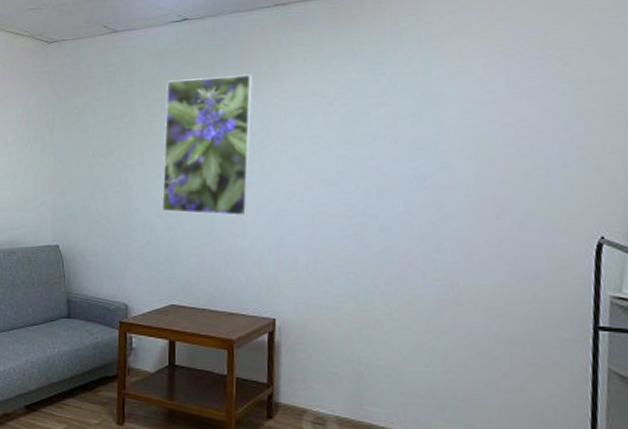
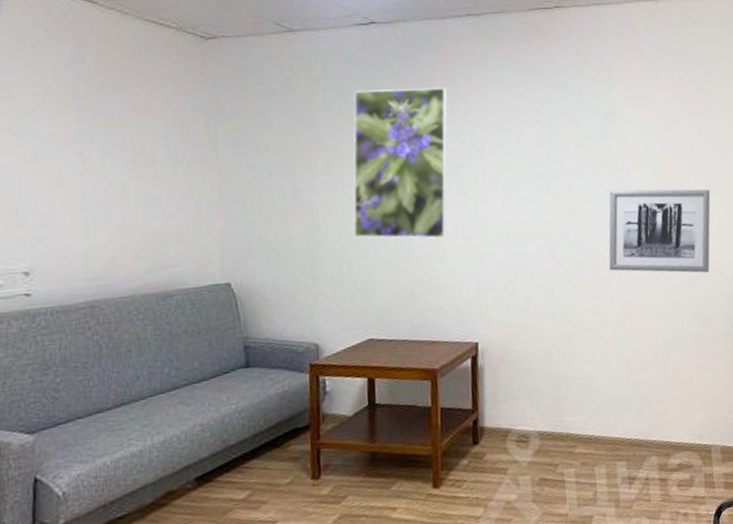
wall art: none [422,173,555,270] -> present [608,189,711,273]

